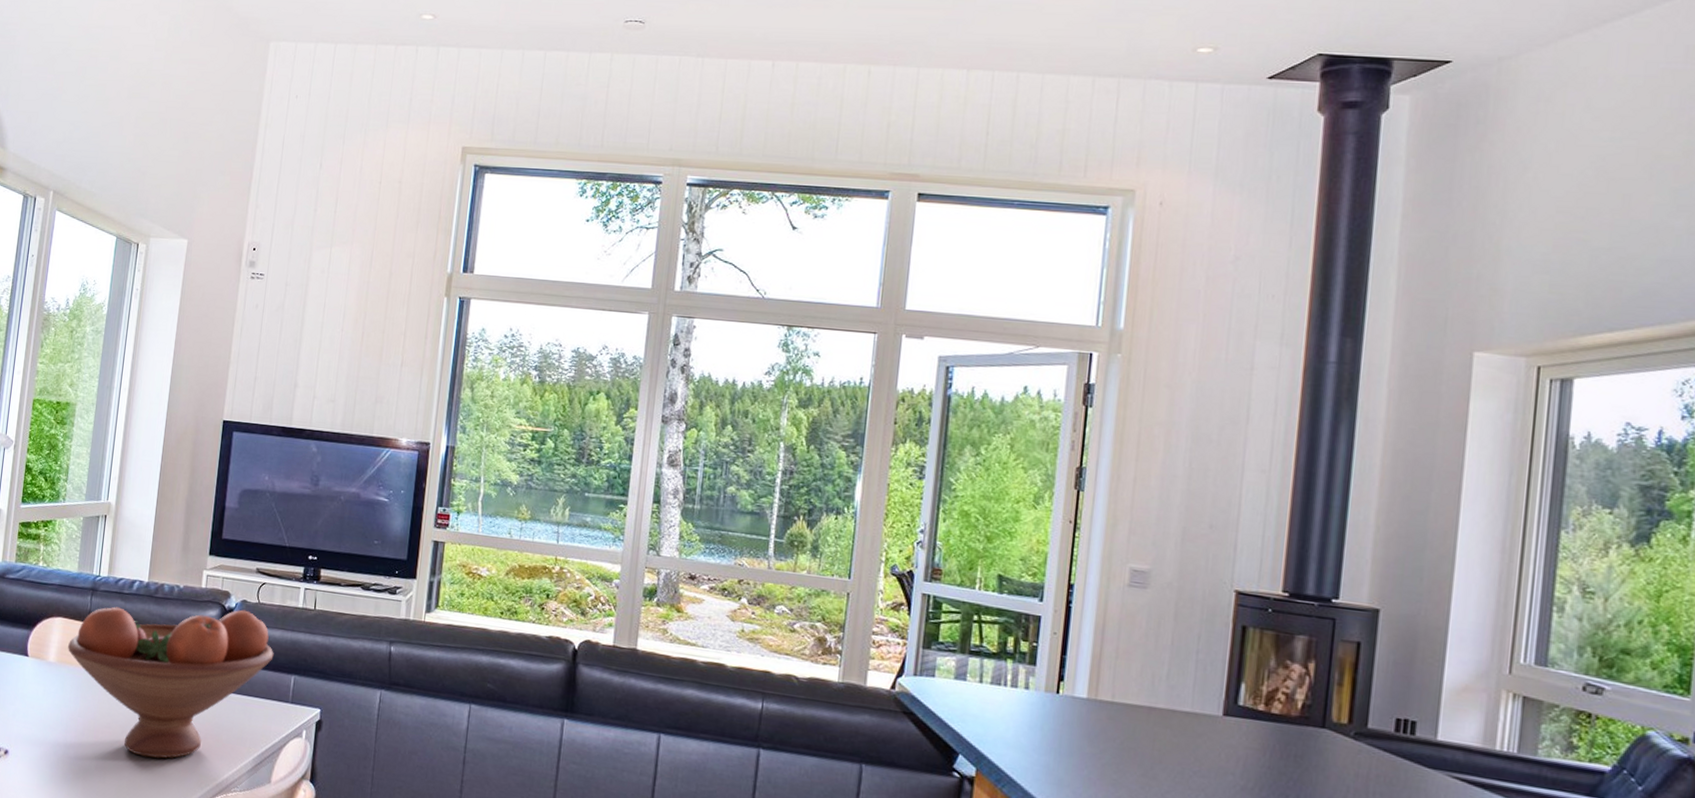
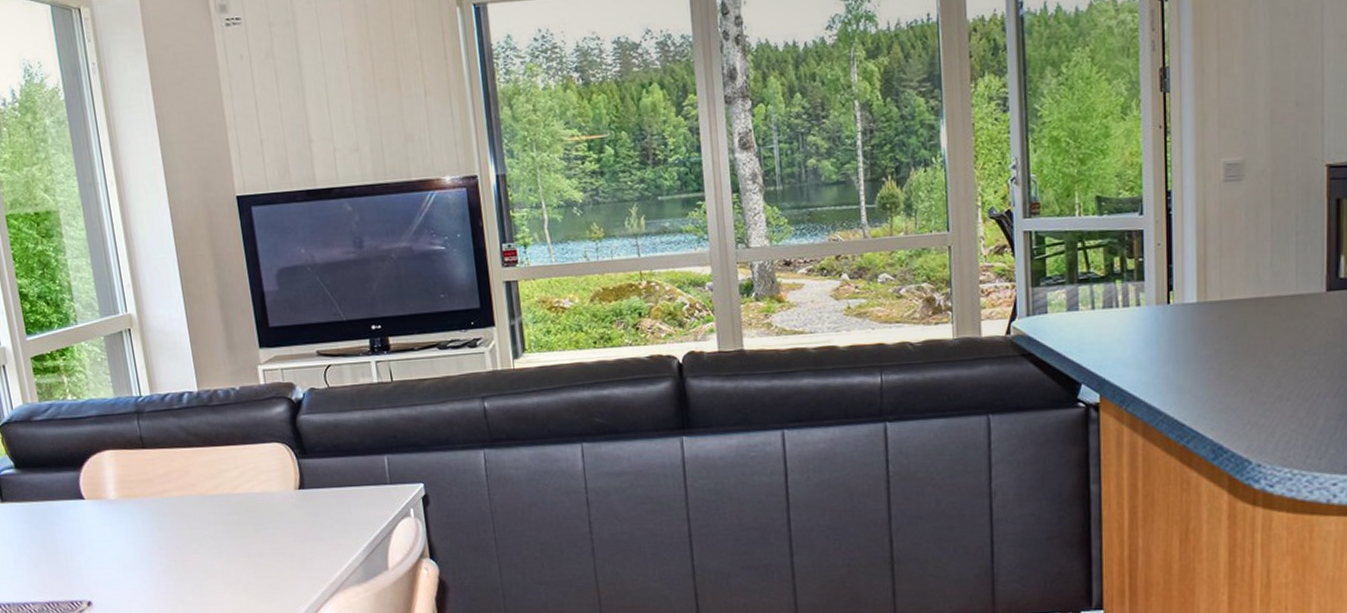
fruit bowl: present [67,606,274,759] -> none [125,398,359,574]

